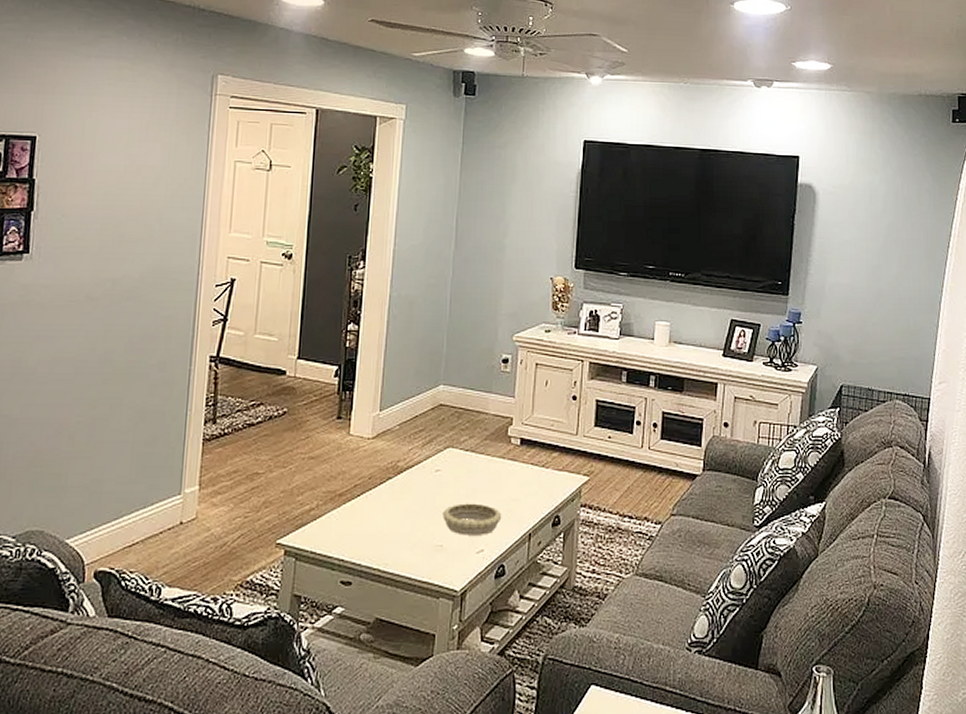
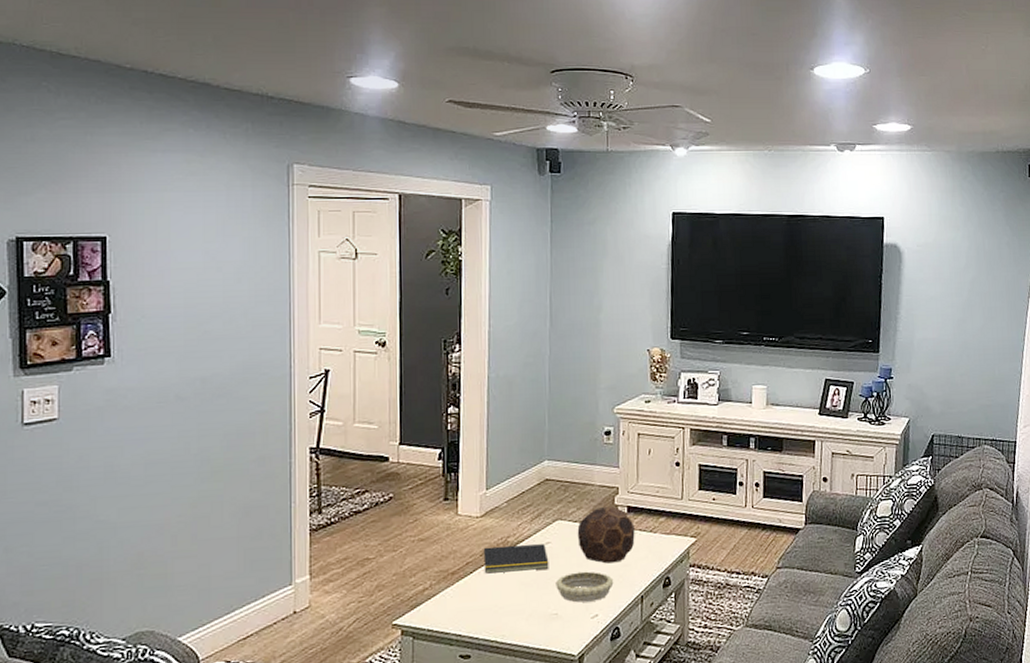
notepad: none [370,470,438,498] -> present [482,544,549,574]
soccer ball: none [468,436,527,497] -> present [577,506,635,564]

